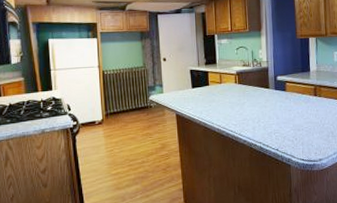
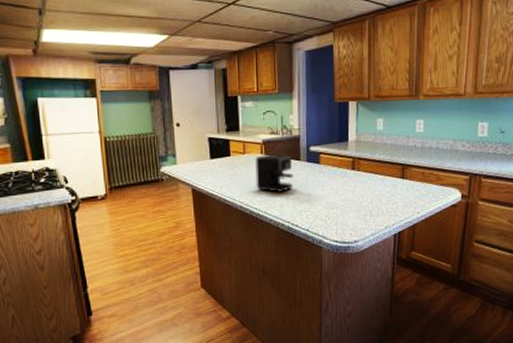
coffee maker: none [230,83,263,116] -> present [255,154,293,192]

